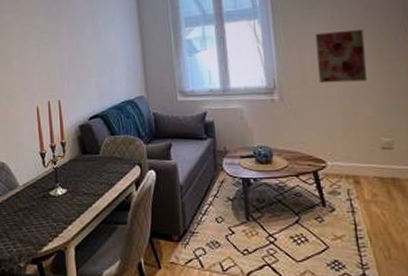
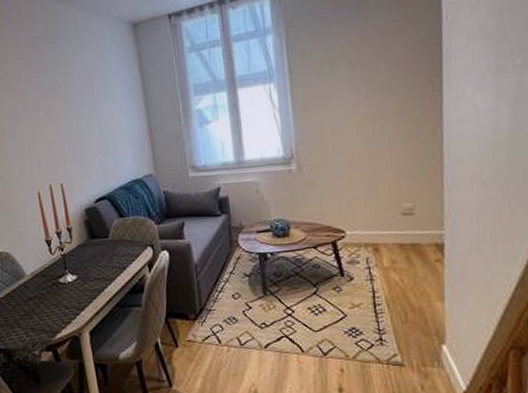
wall art: present [315,30,367,84] -> none [335,89,390,150]

